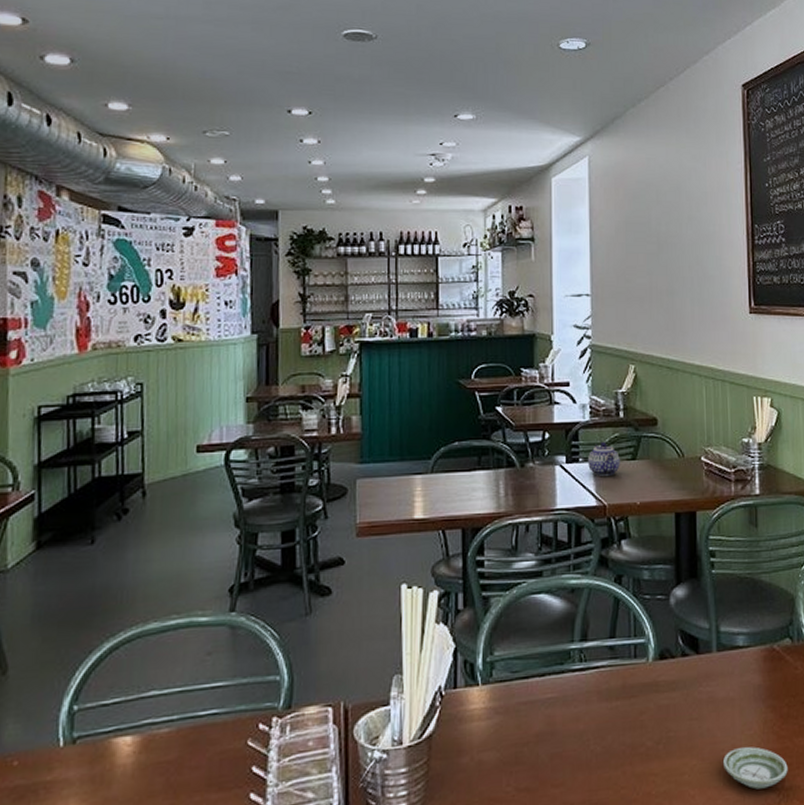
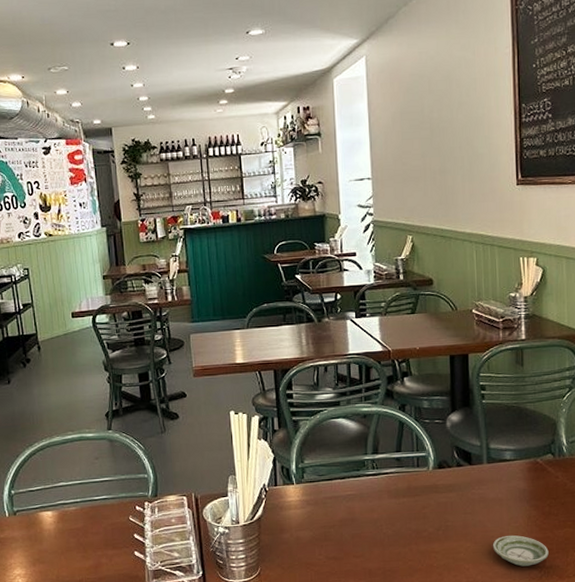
teapot: present [588,442,620,476] -> none [374,300,401,327]

